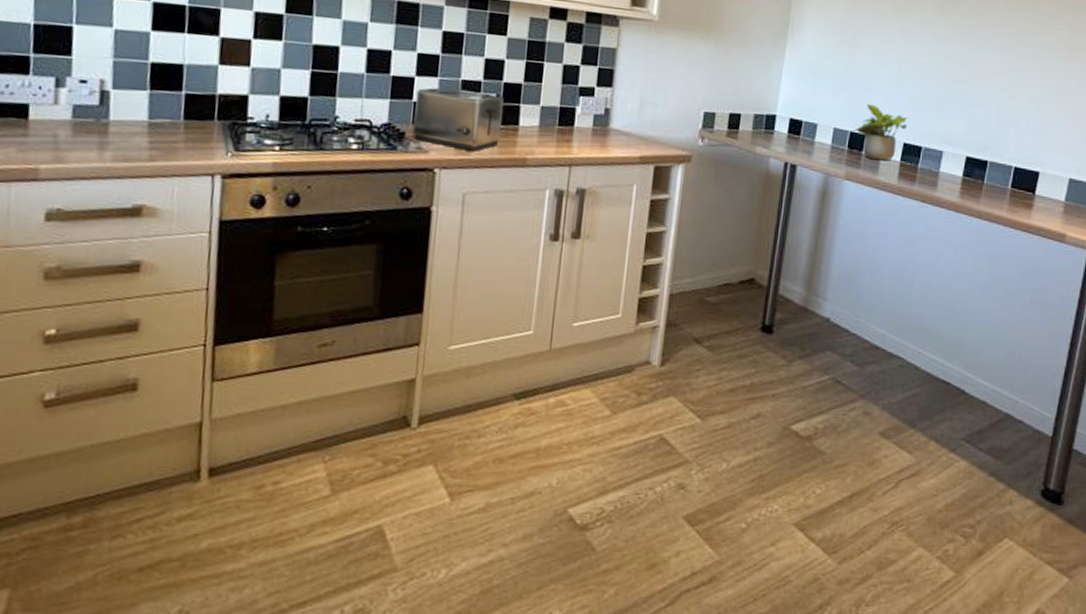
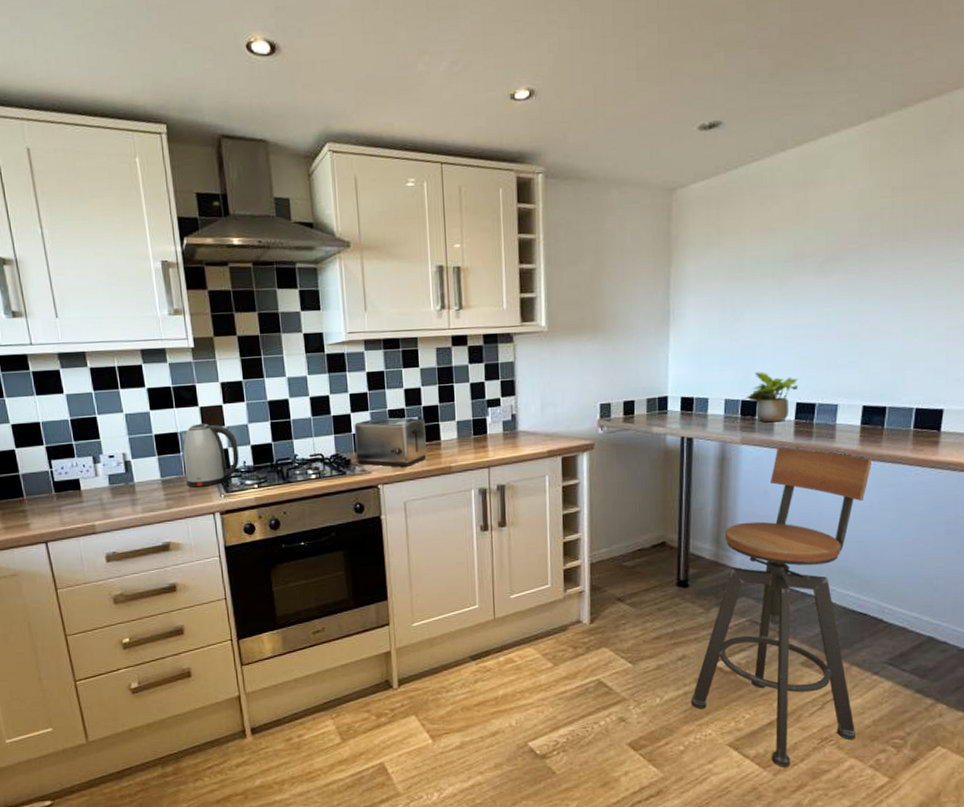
kettle: none [183,58,263,140] -> present [181,423,239,488]
bar stool: none [759,188,970,555] -> present [690,447,873,767]

